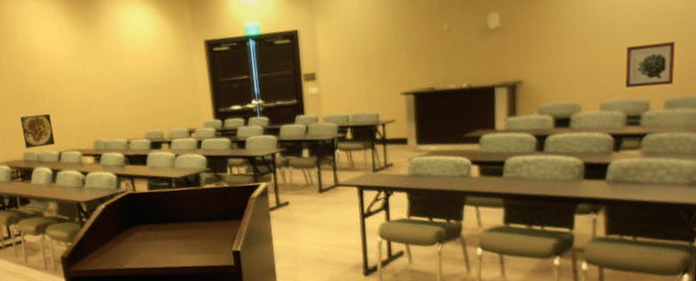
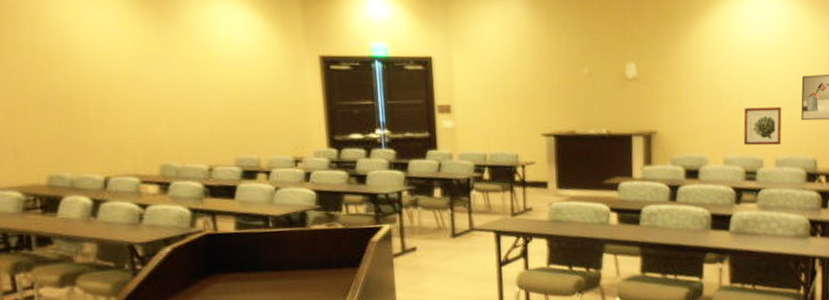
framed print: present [20,113,55,149] -> none [46,125,100,170]

